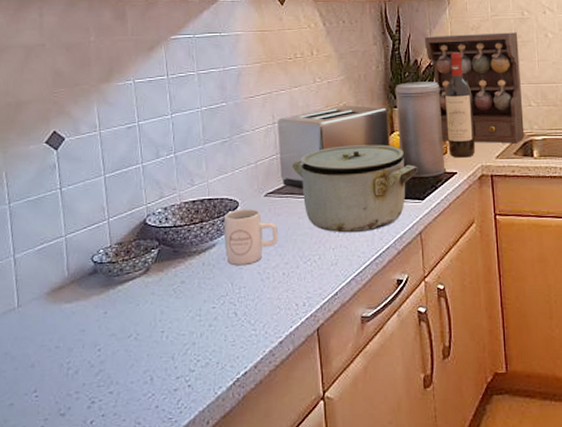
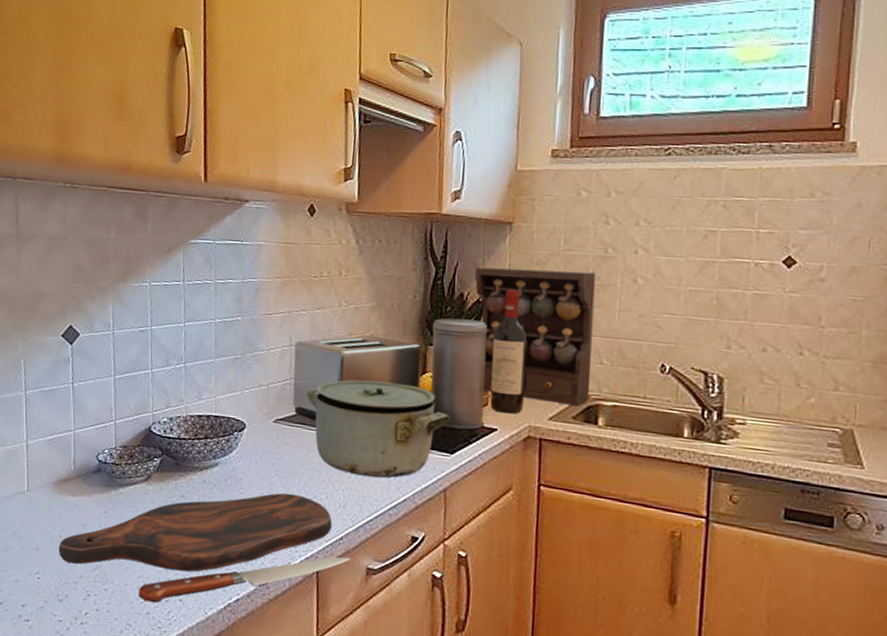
cutting board: none [56,260,327,373] -> present [58,493,333,572]
kitchen knife: none [145,310,347,394] -> present [138,556,352,603]
mug: present [224,208,279,266] -> none [227,431,285,491]

